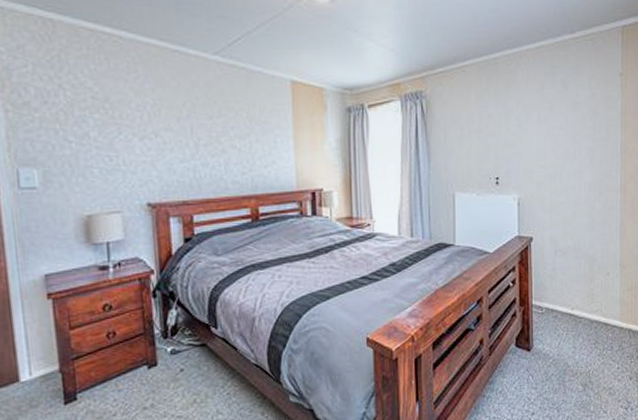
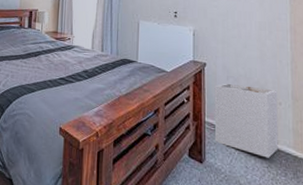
laundry hamper: none [542,257,606,334] -> present [214,83,278,158]

